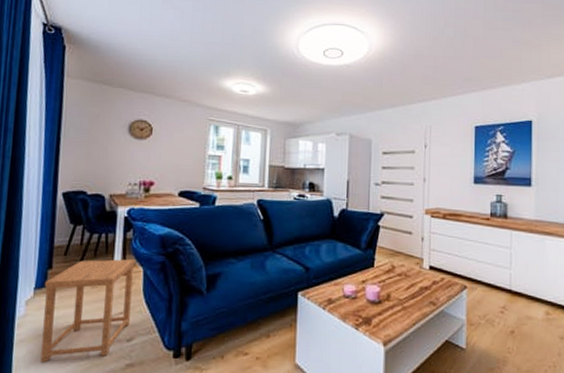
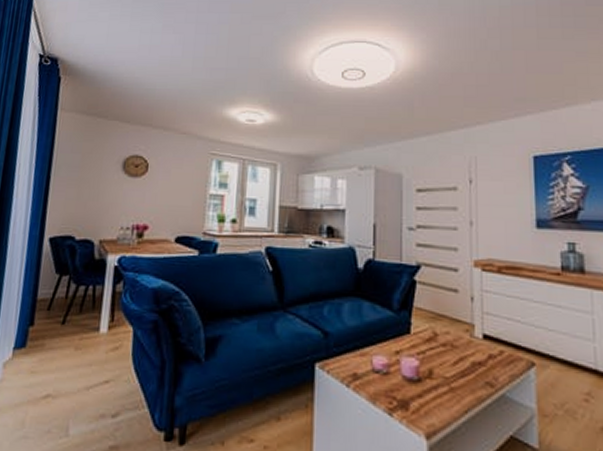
side table: present [40,259,135,363] -> none [15,316,125,439]

